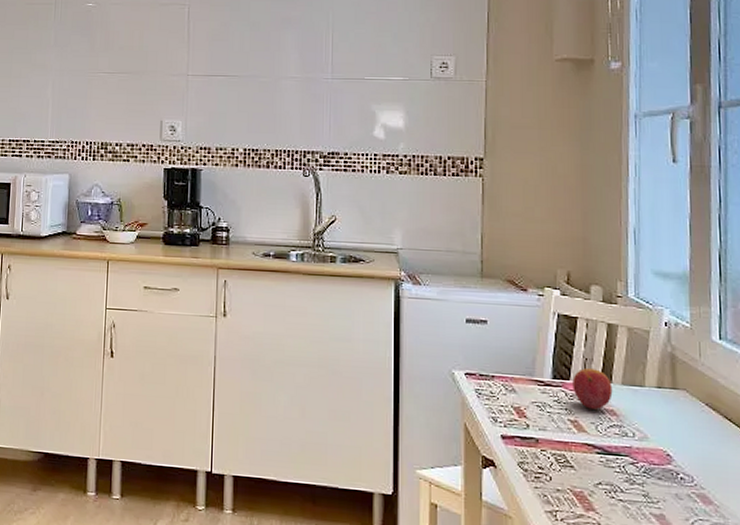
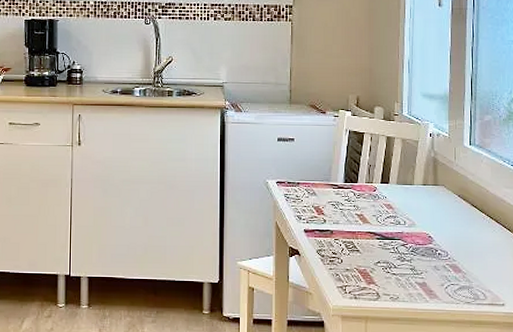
fruit: present [572,368,613,410] -> none [359,173,390,205]

